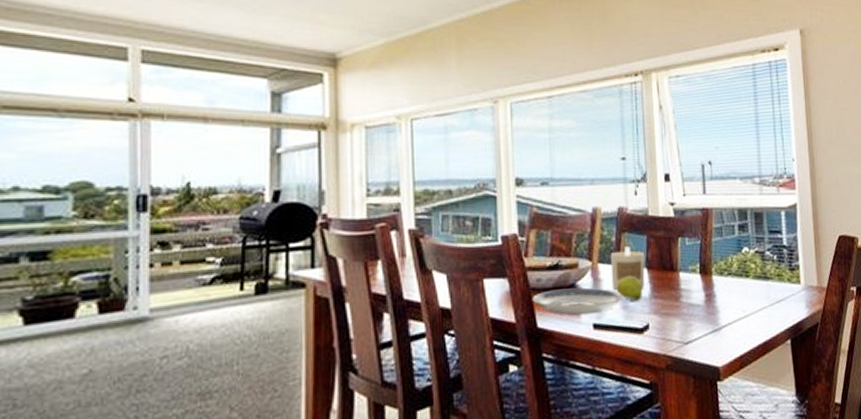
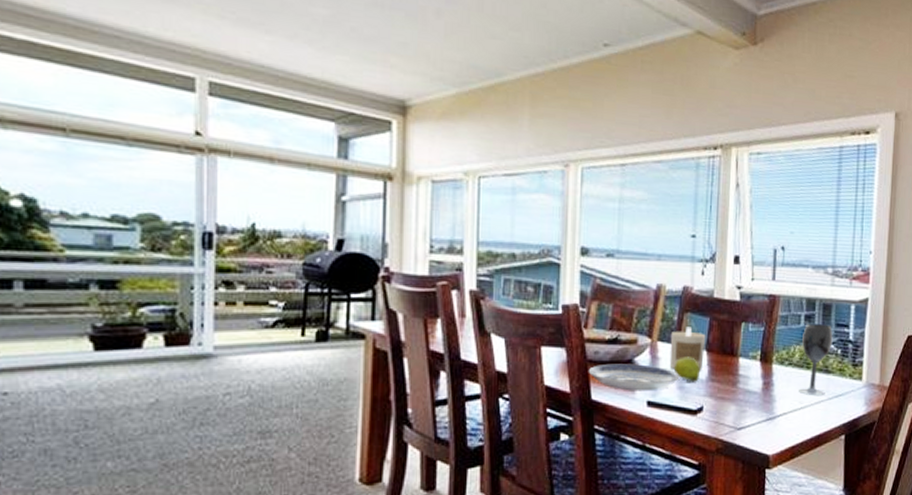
wine glass: none [738,232,768,304] -> present [797,324,833,397]

